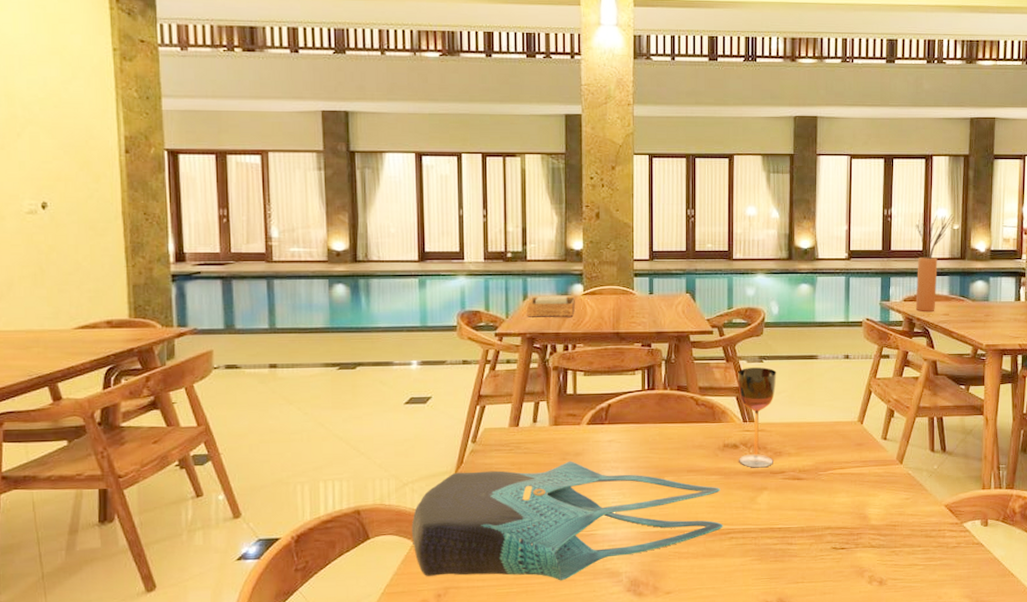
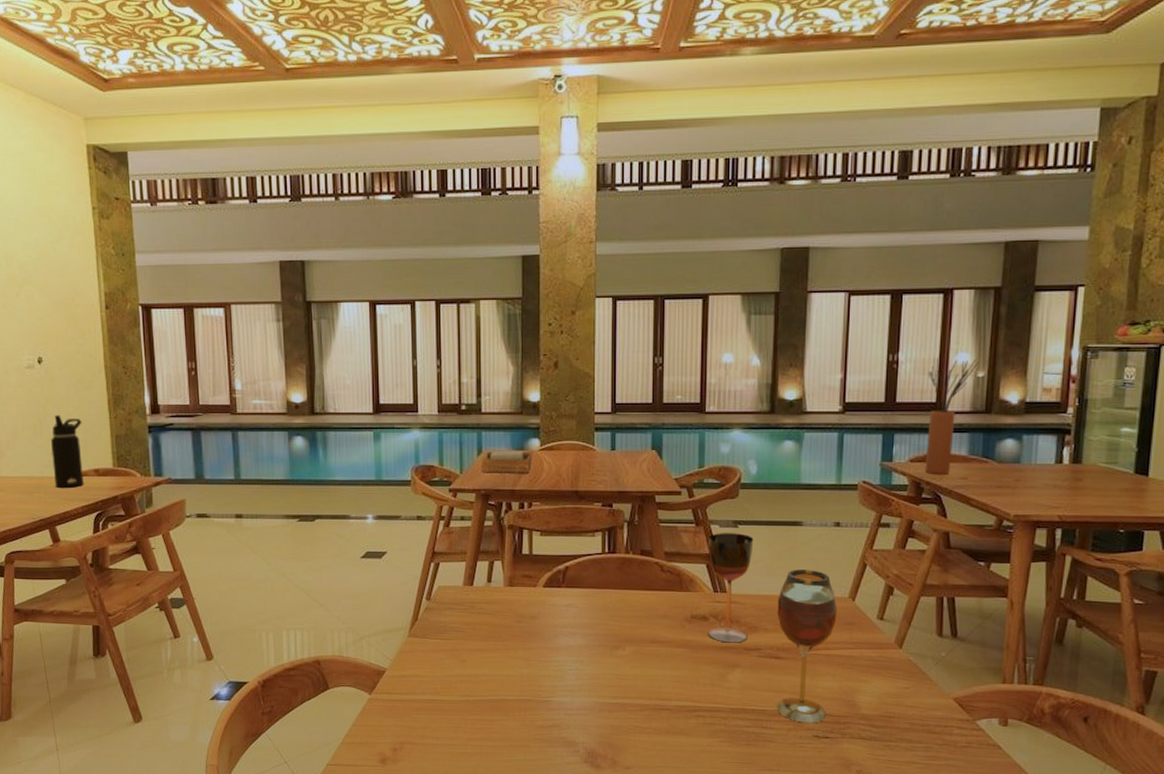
water bottle: none [55,264,93,342] -> present [51,415,84,489]
tote bag: present [411,461,724,581] -> none [368,624,690,746]
wineglass: none [798,397,849,537] -> present [777,568,838,723]

